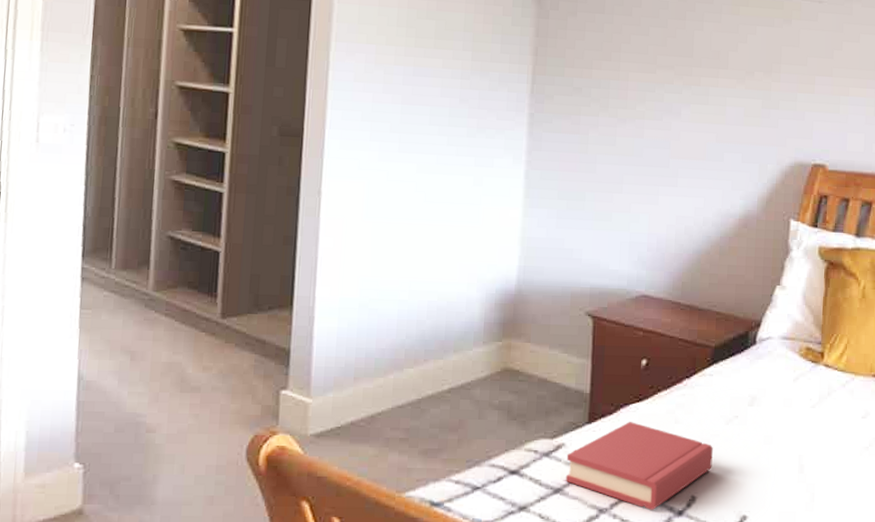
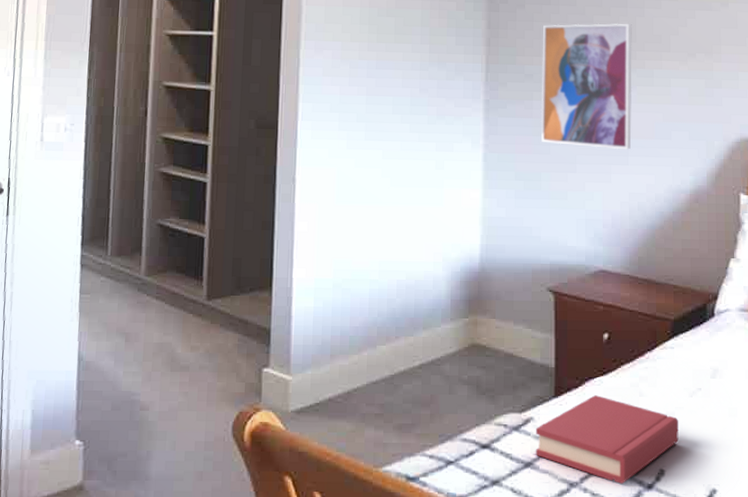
wall art: none [587,35,690,171] -> present [541,23,632,150]

